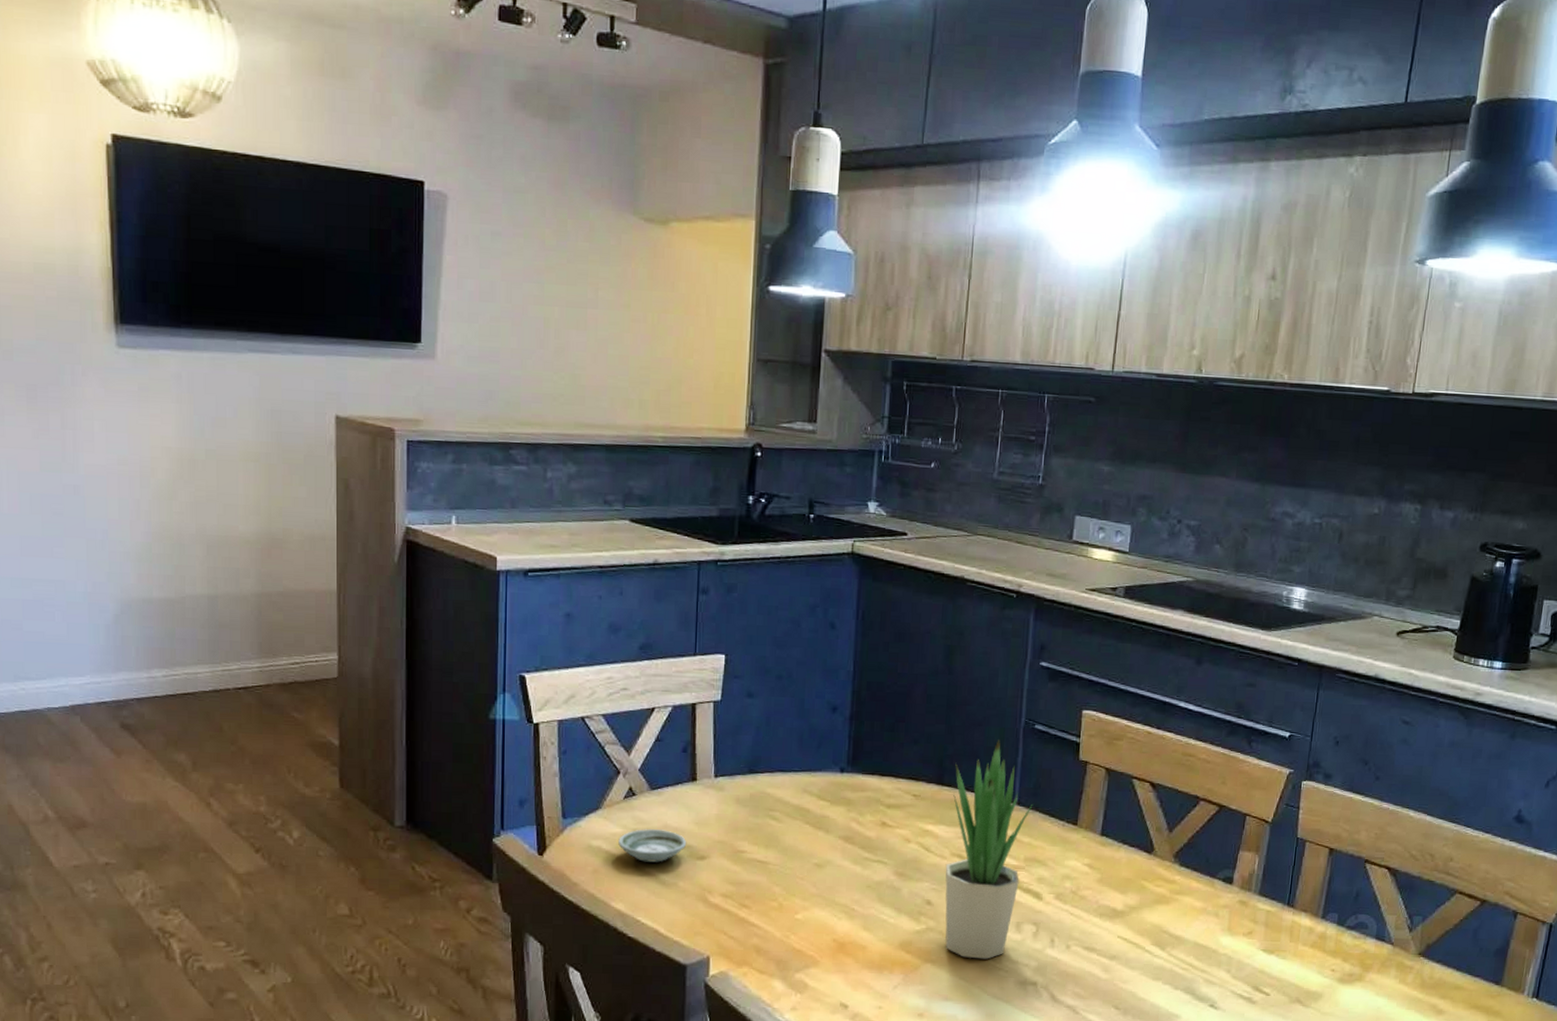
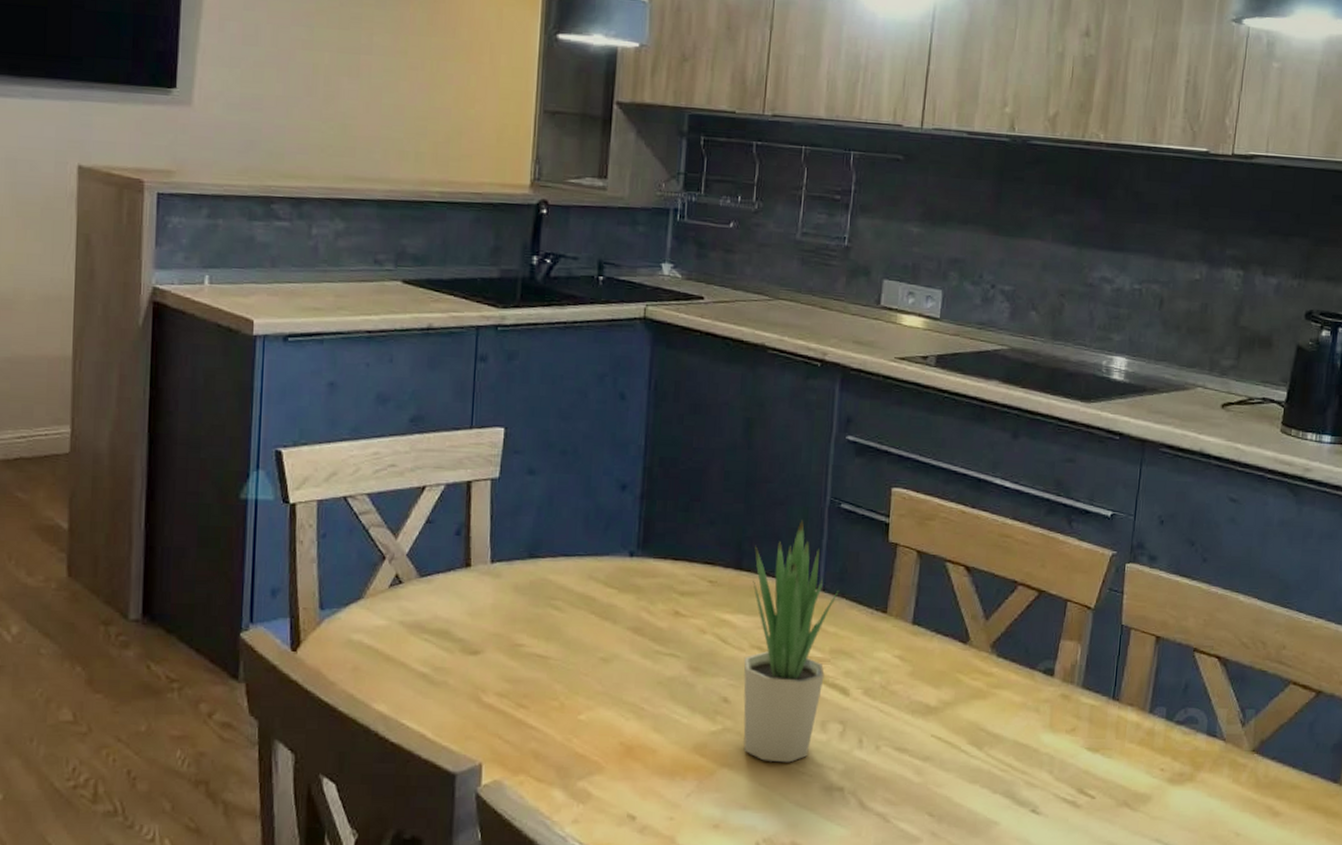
saucer: present [618,829,687,863] -> none [382,621,459,658]

